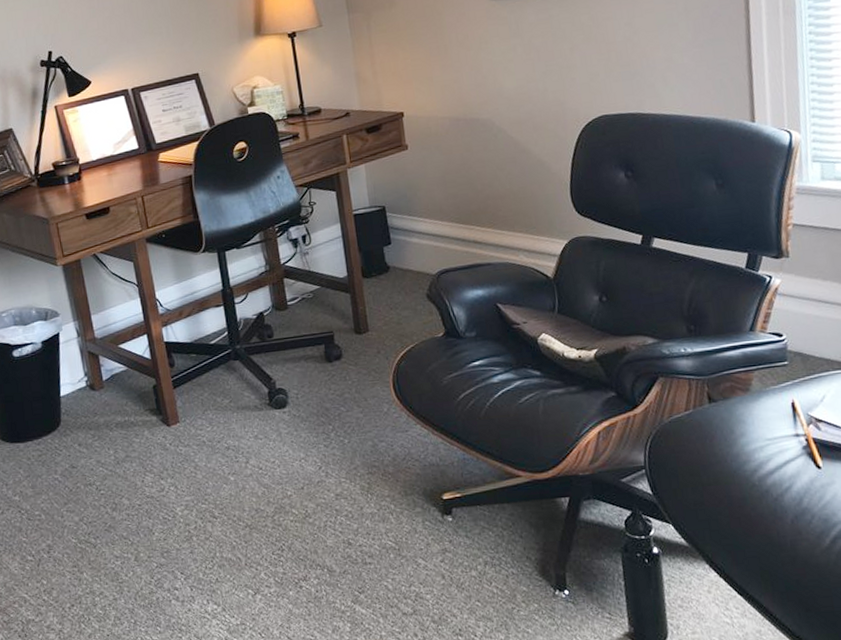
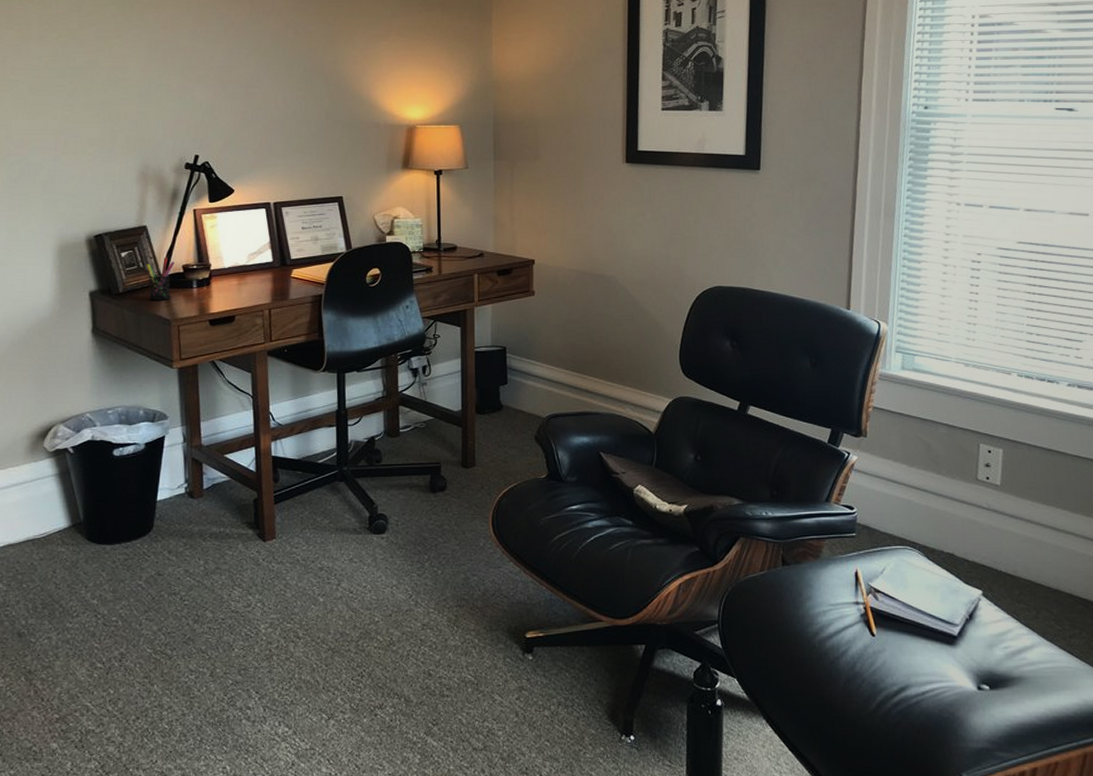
pen holder: none [17,157,45,202] -> present [146,258,175,300]

